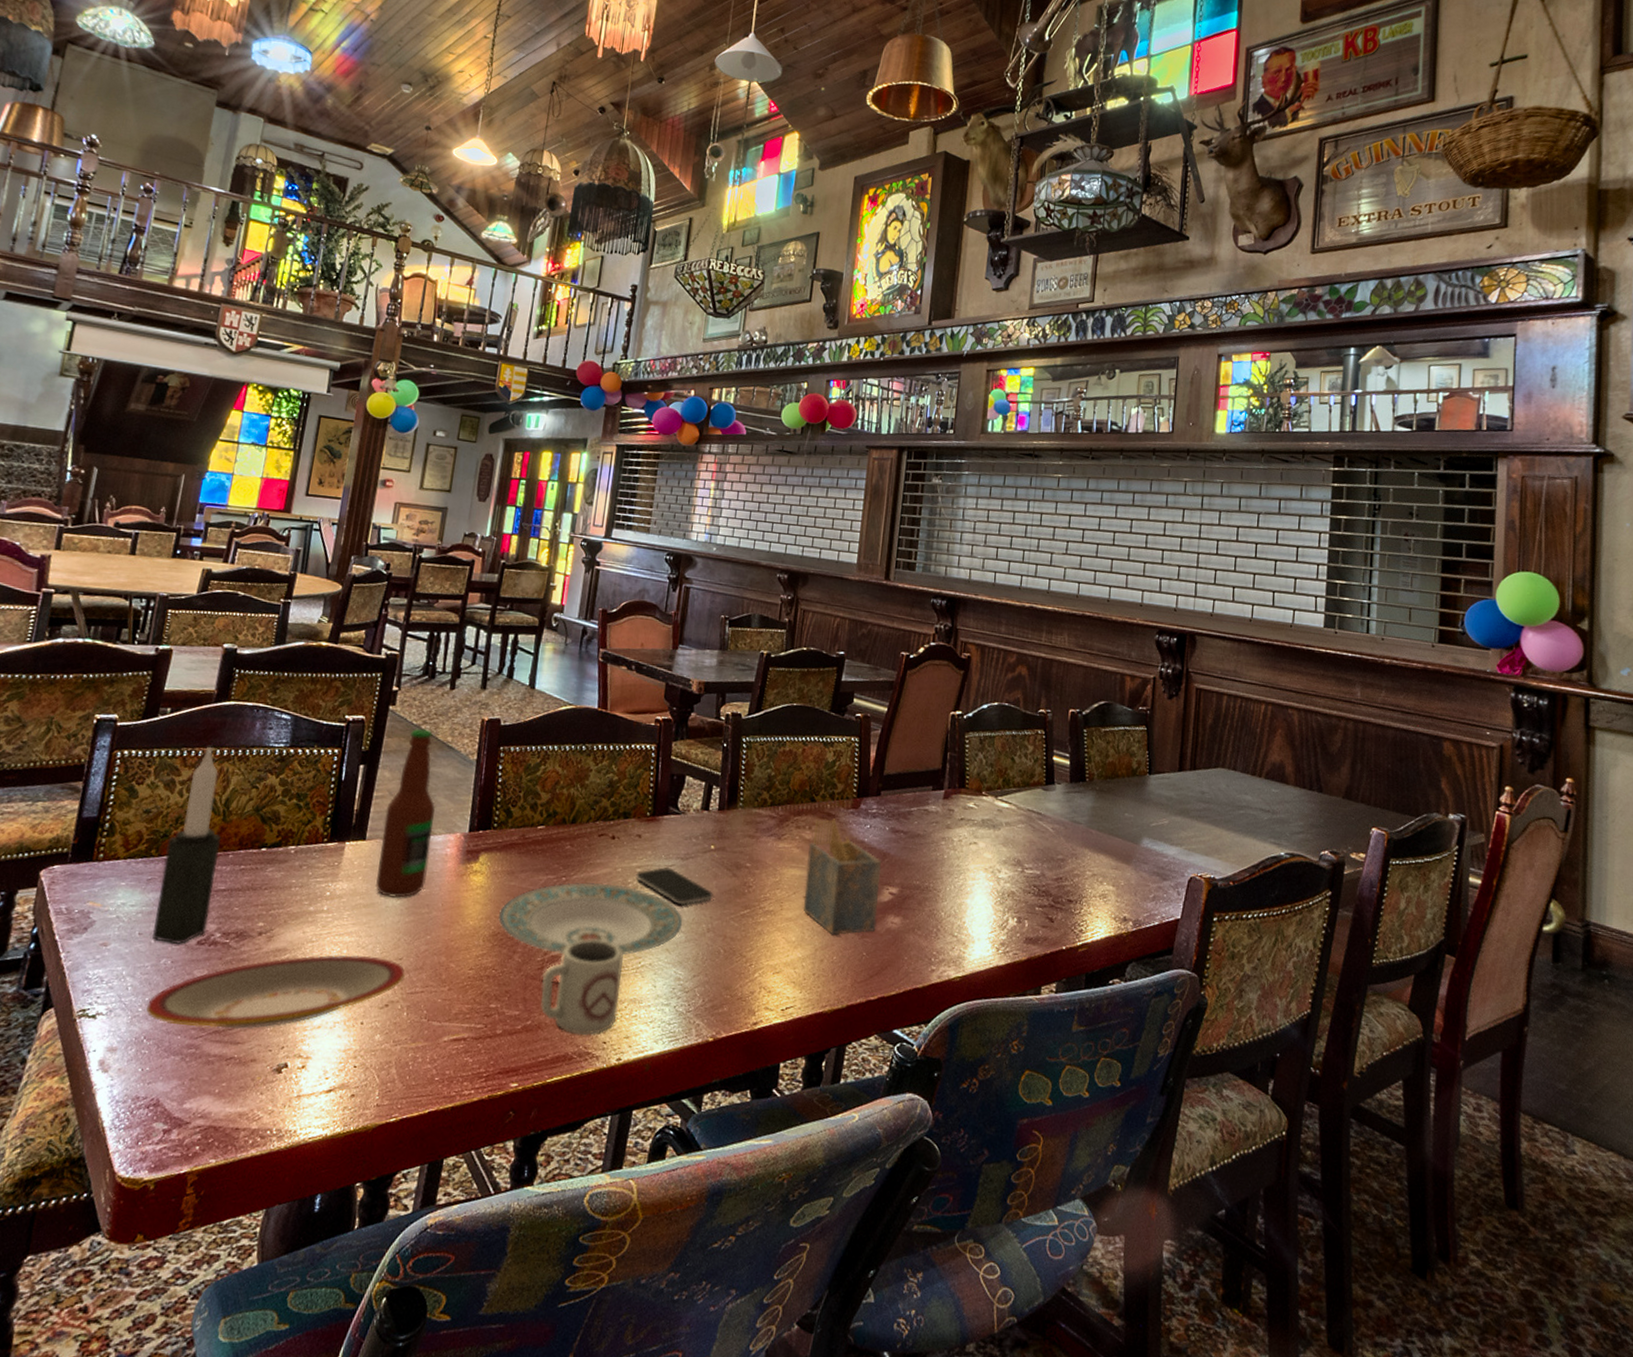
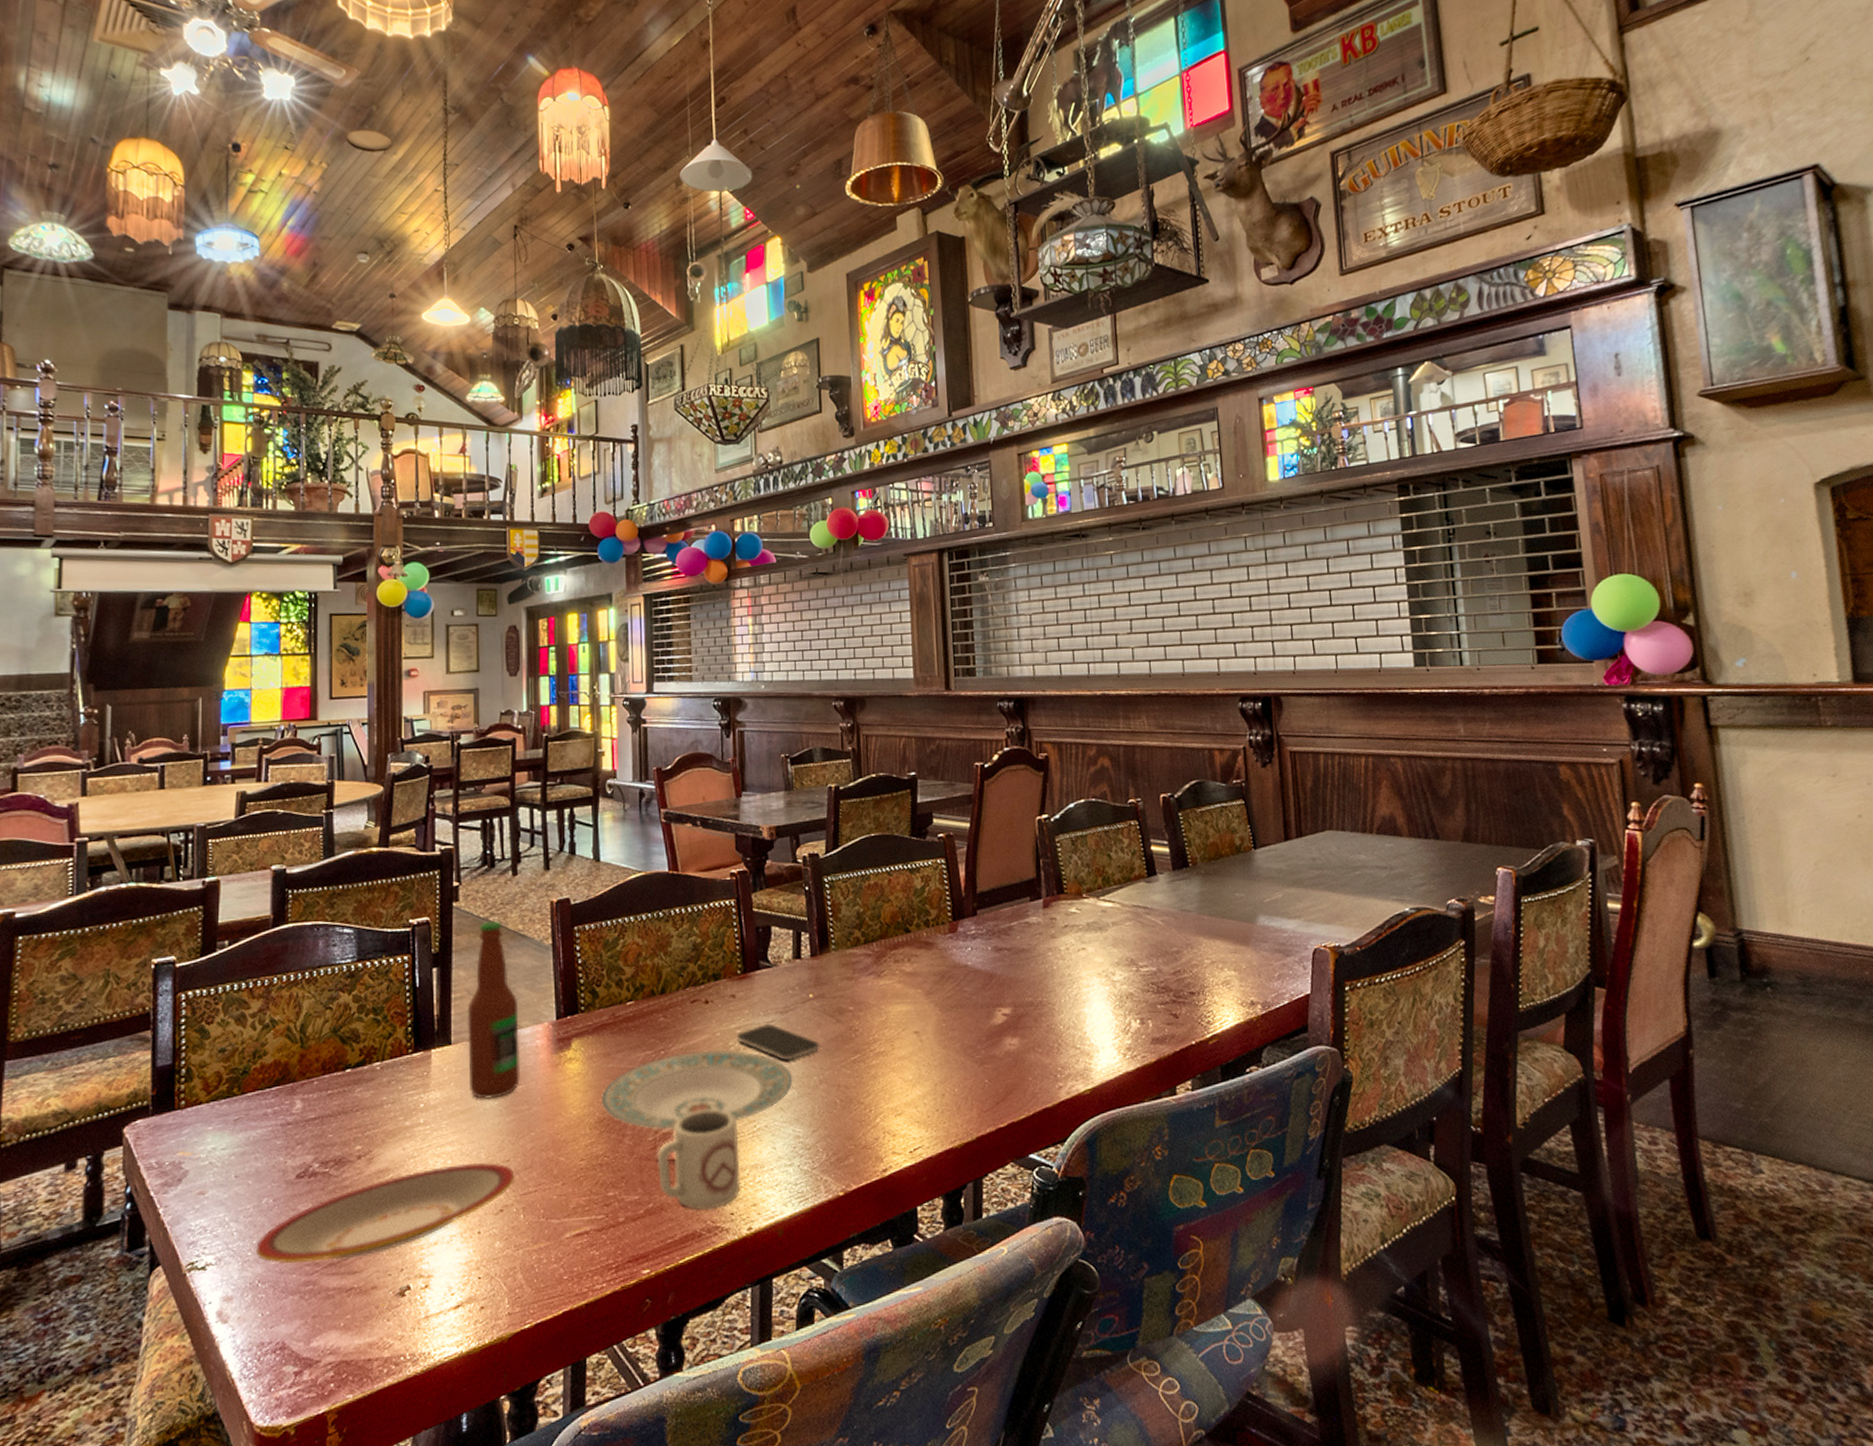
candle: present [152,746,221,945] -> none [247,973,303,1183]
napkin holder: present [803,818,881,936] -> none [910,946,994,1067]

